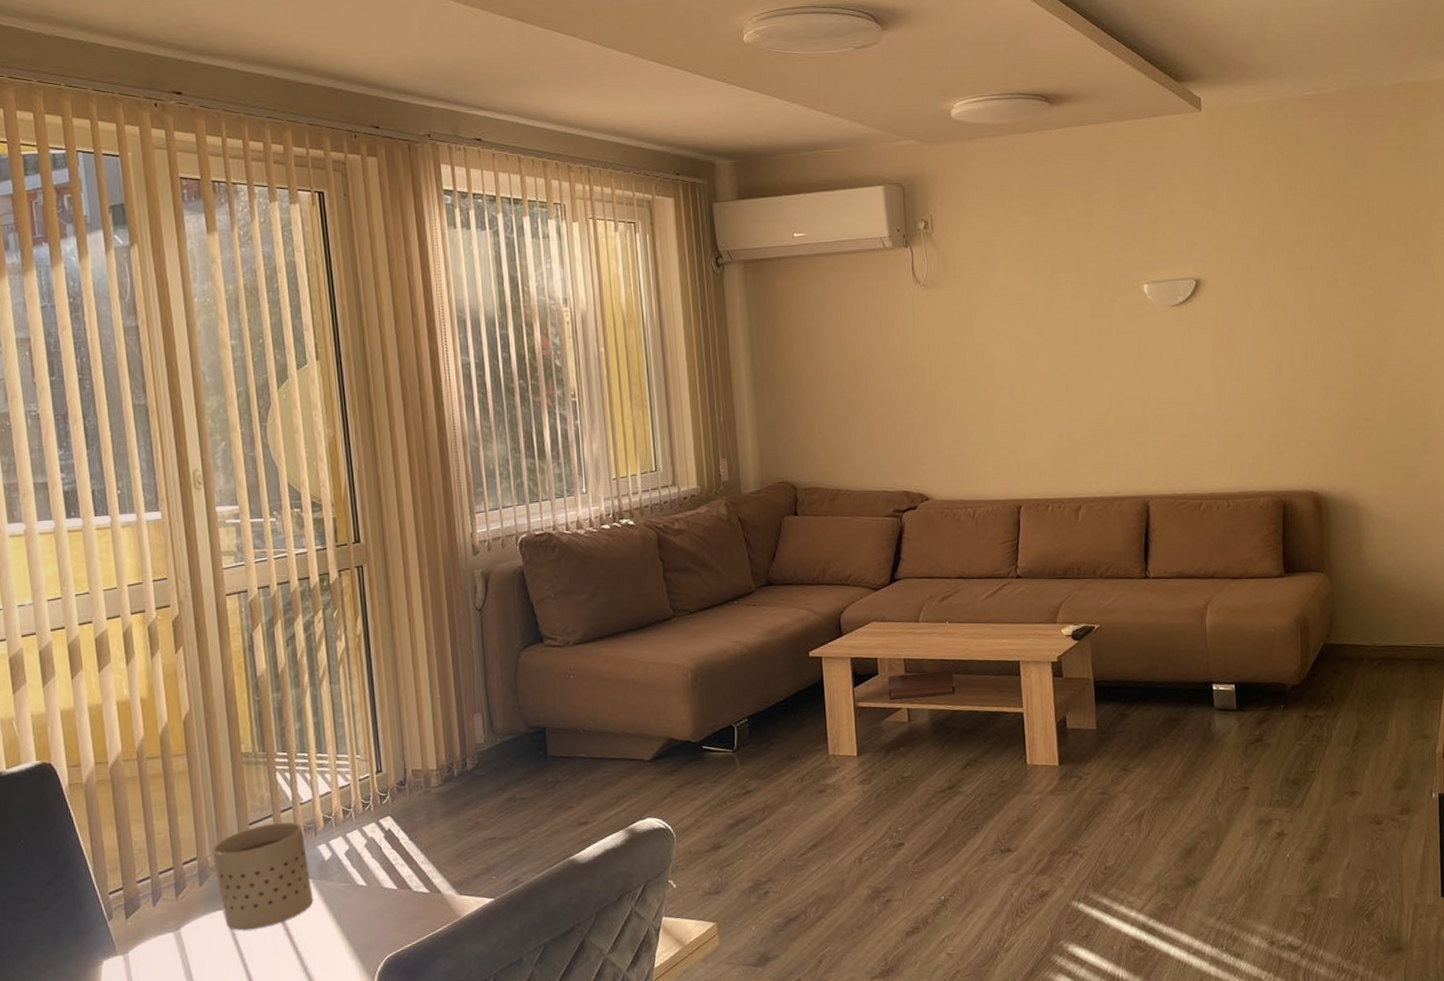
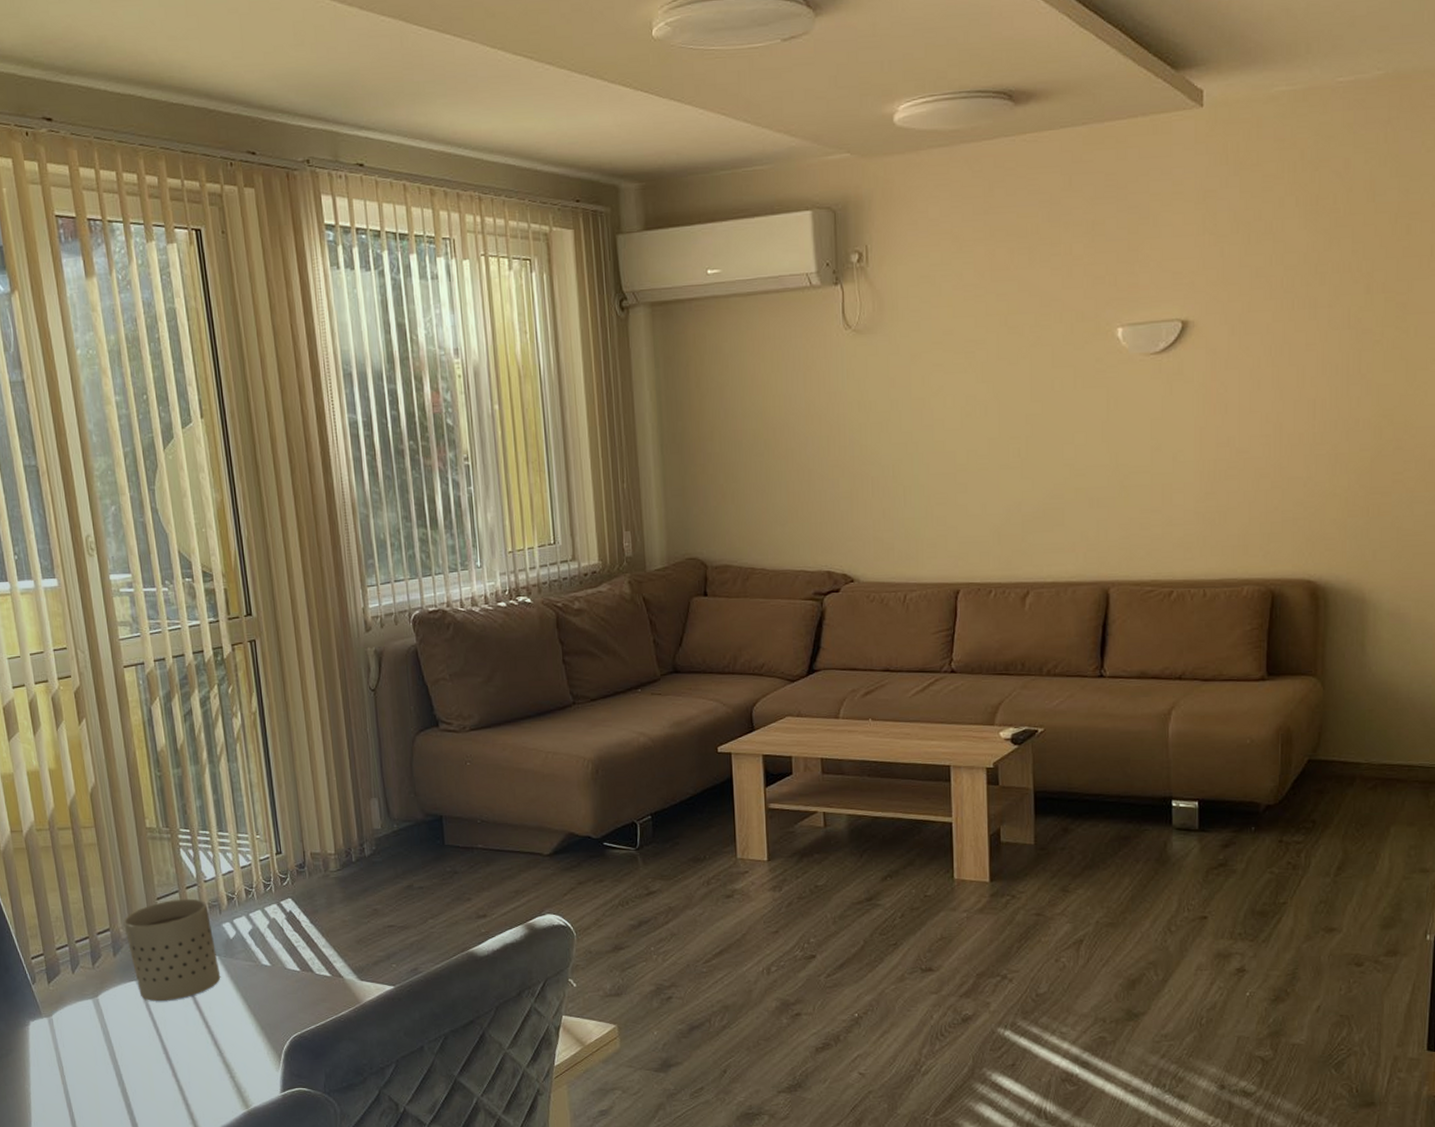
book: present [887,671,956,700] -> none [802,773,877,802]

